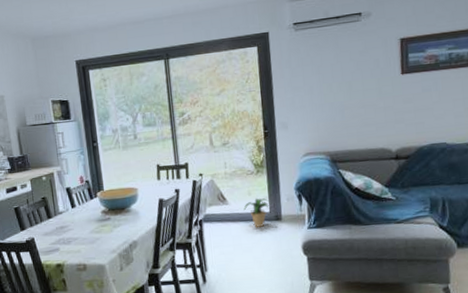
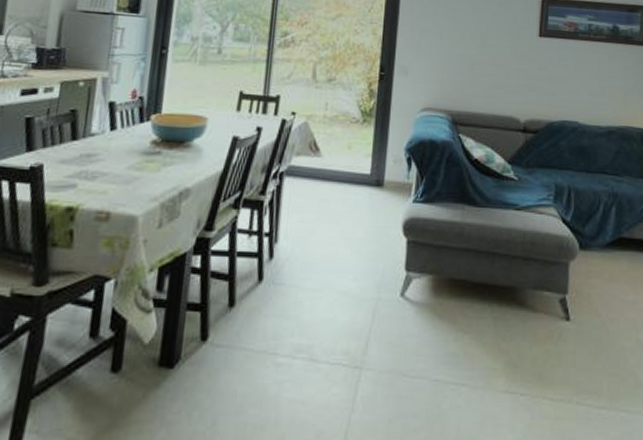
potted plant: present [243,198,269,227] -> none [339,154,372,192]

